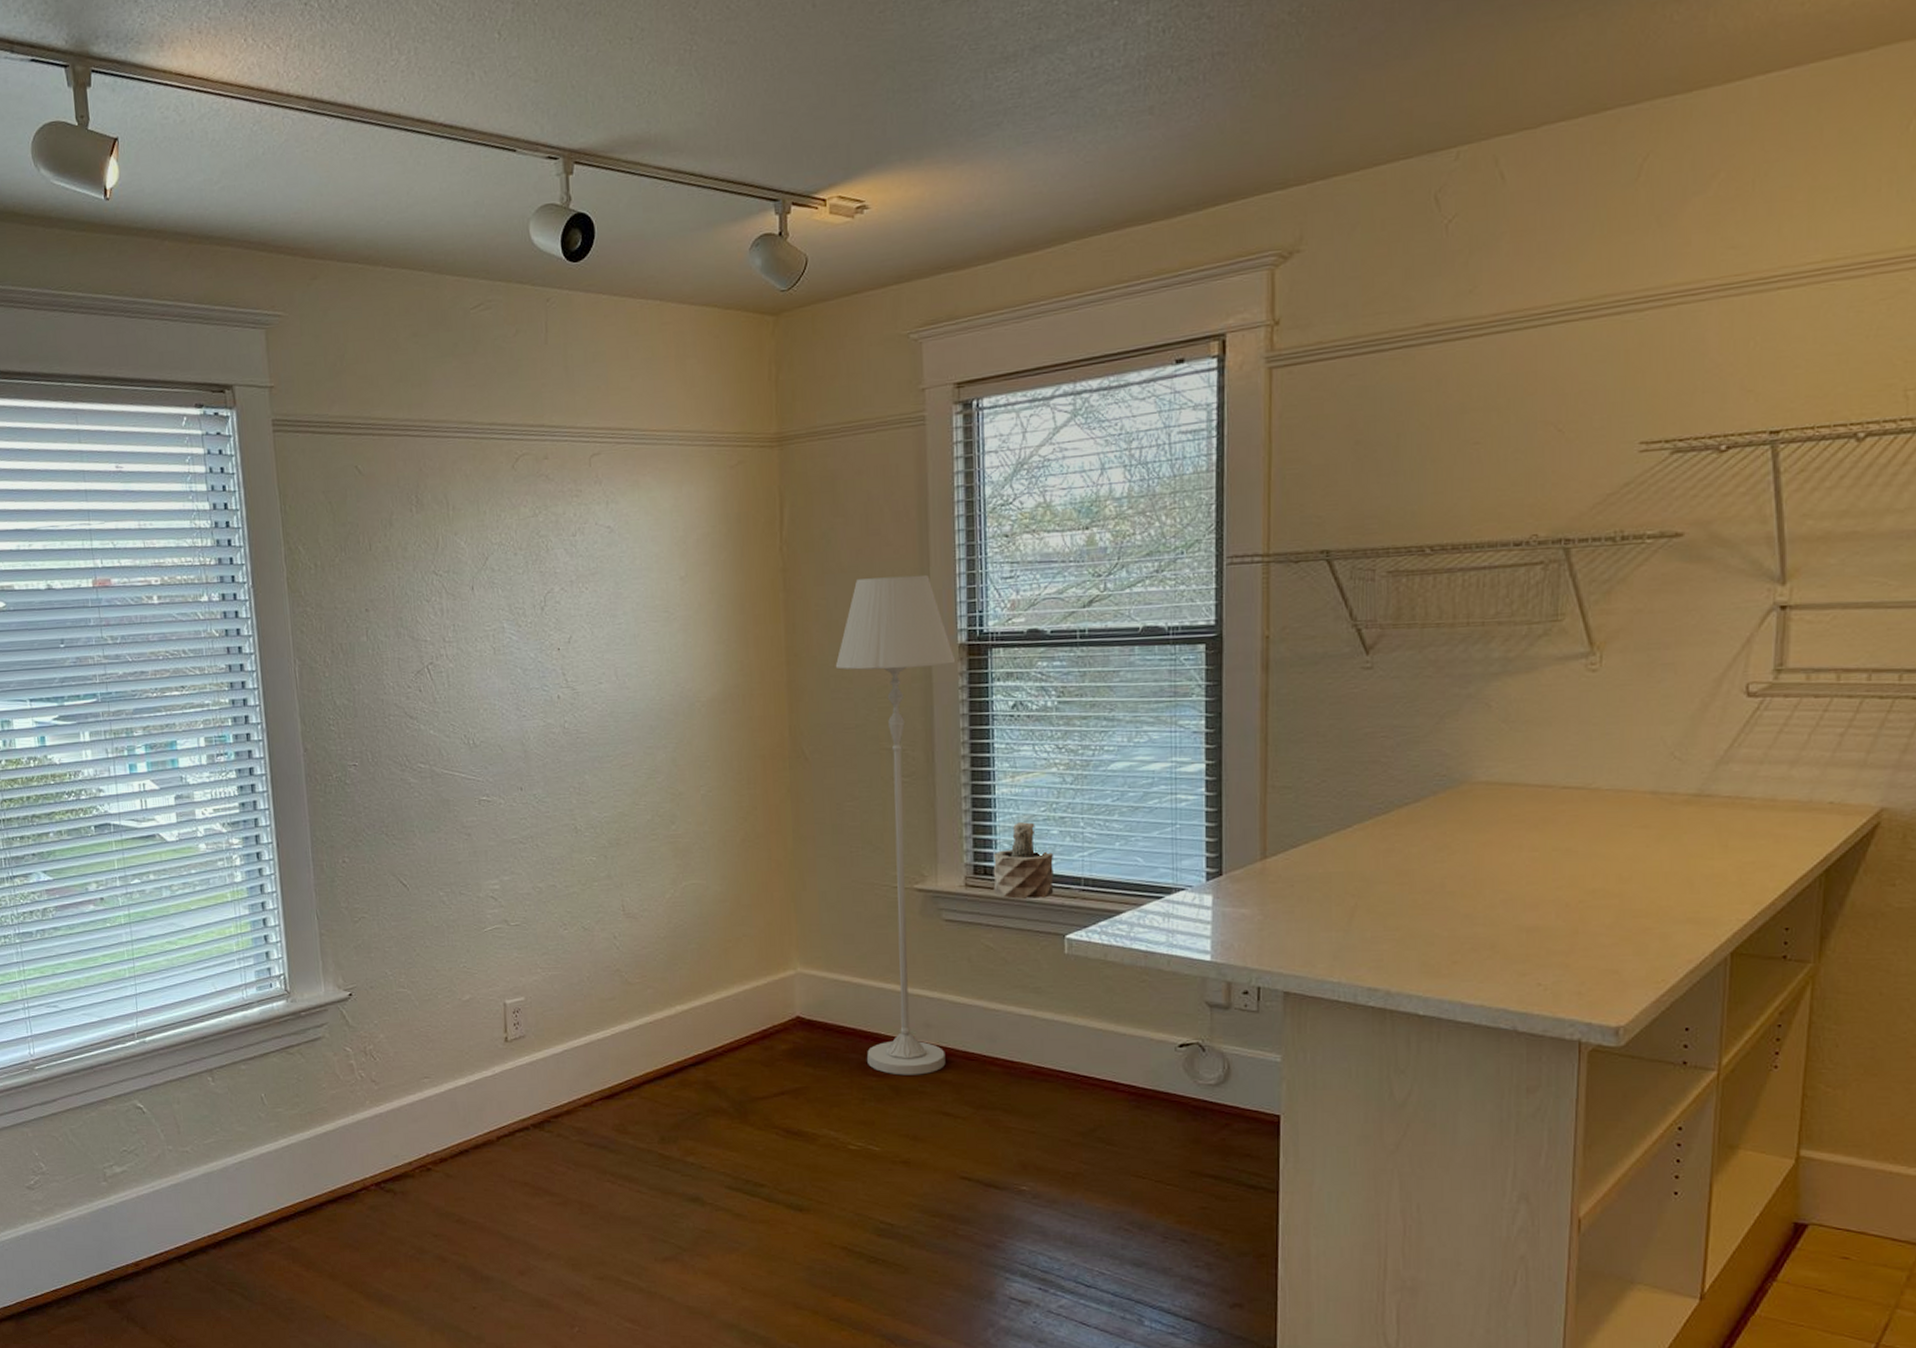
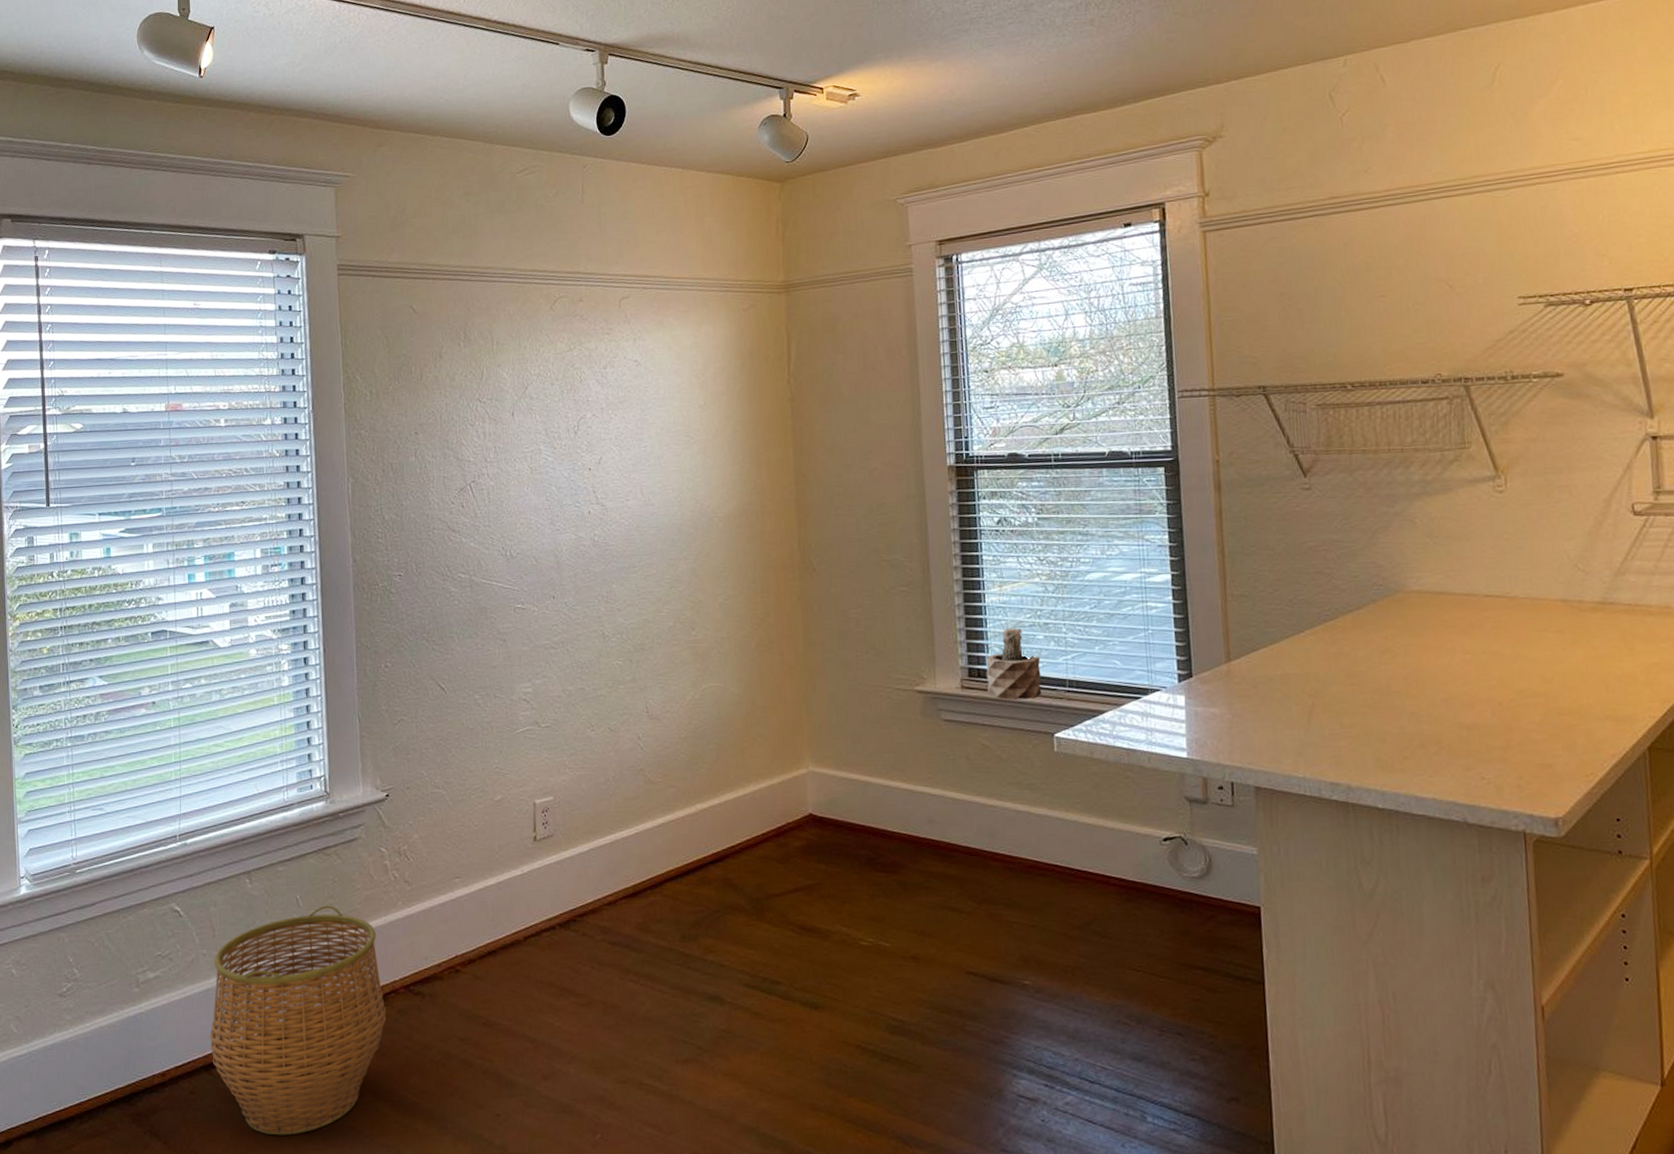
basket: none [180,1104,358,1323] -> present [210,905,387,1135]
floor lamp: present [835,574,956,1075] -> none [838,404,949,871]

